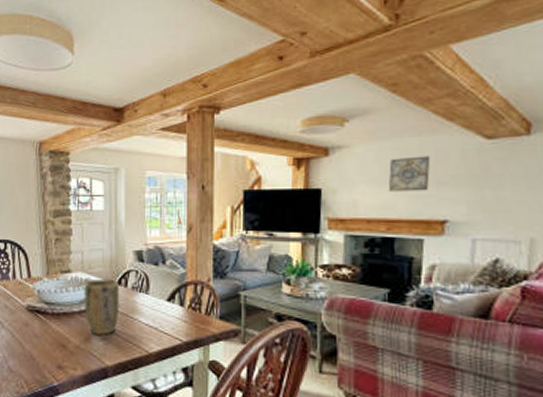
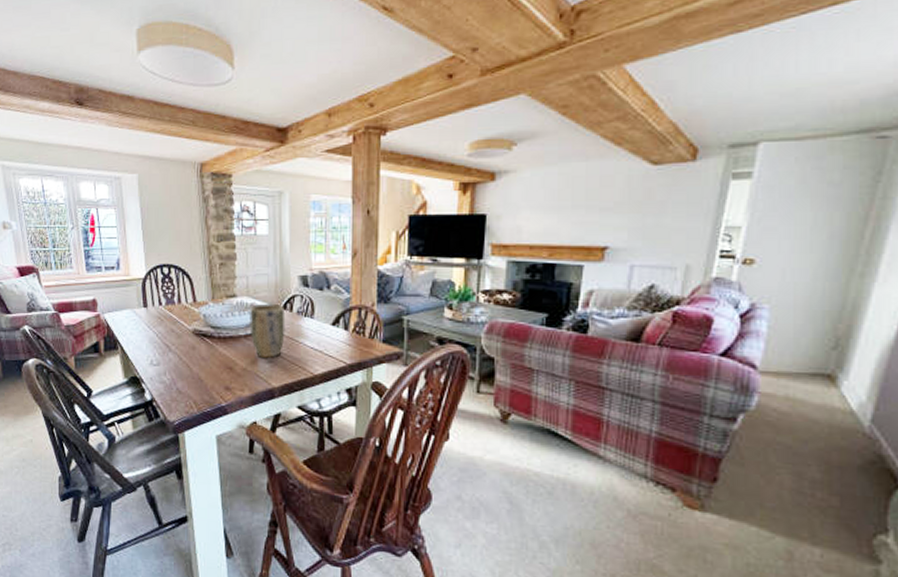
wall art: present [388,156,431,192] -> none [552,182,596,218]

